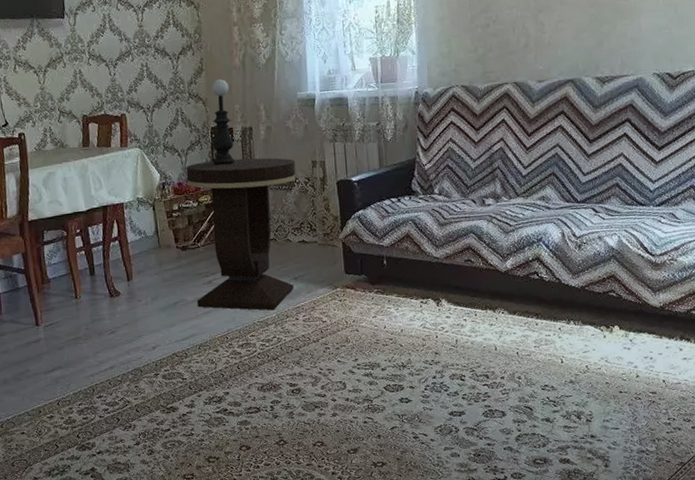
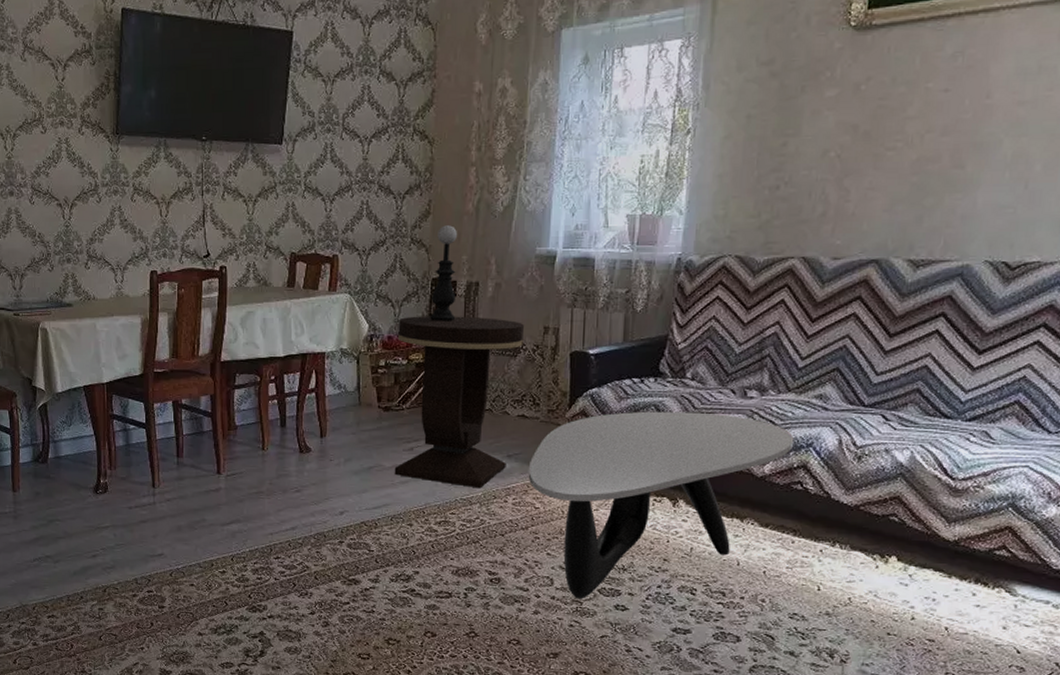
coffee table: none [313,221,527,398] -> present [528,411,794,599]

